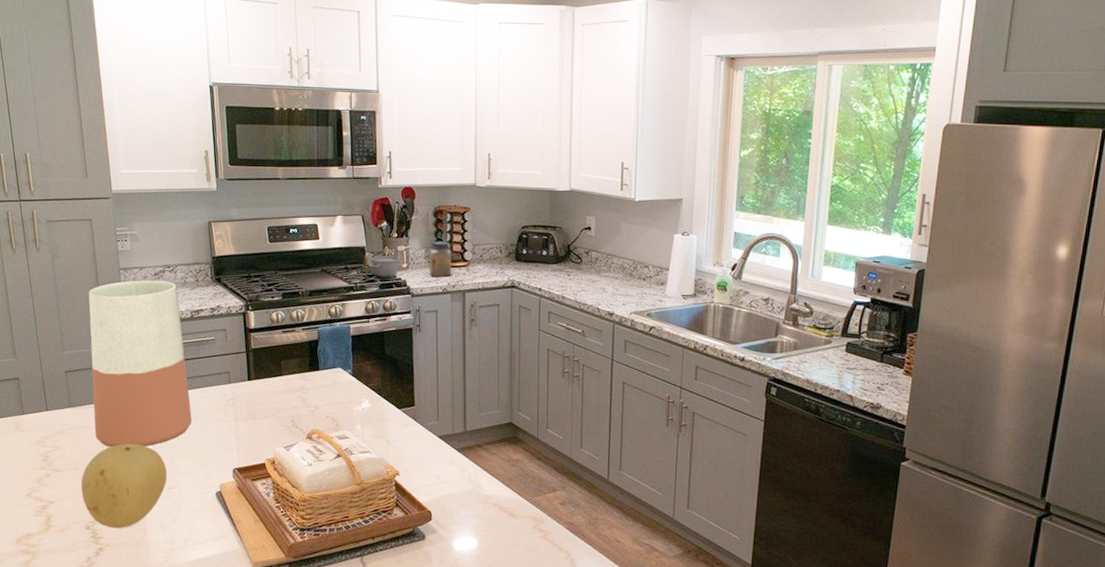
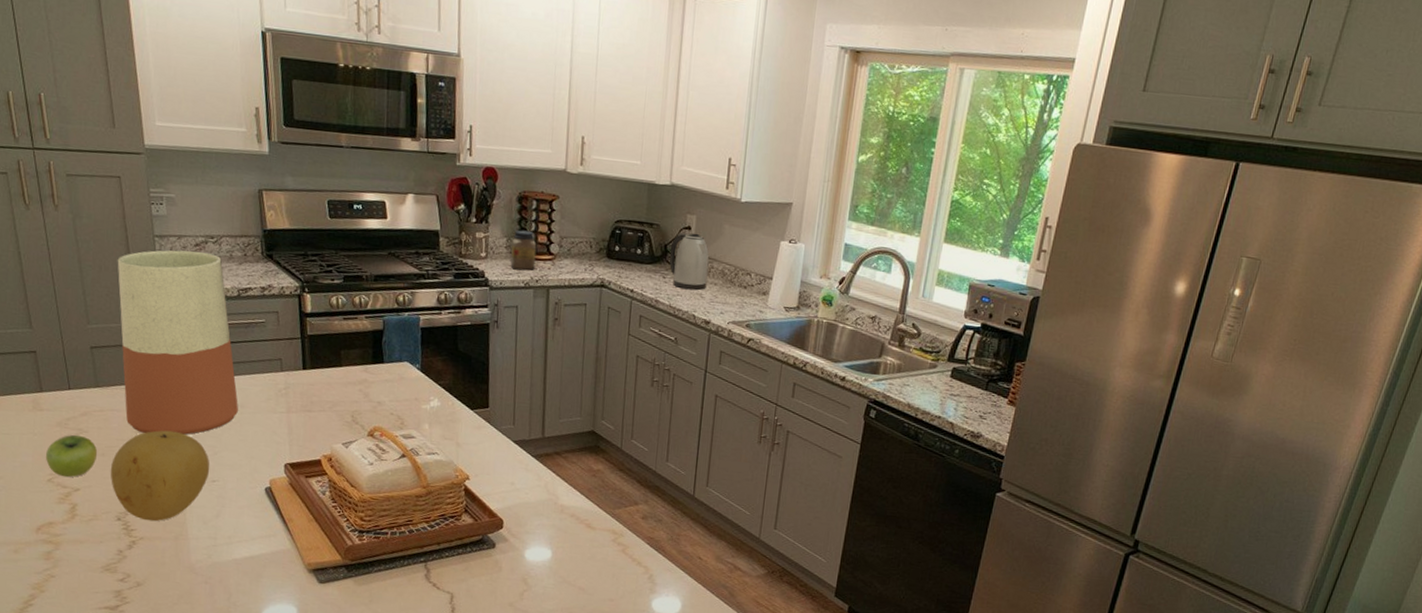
fruit: none [25,451,70,492] -> present [45,434,98,478]
cooking pot: present [364,254,401,280] -> none [437,239,479,270]
kettle: none [572,232,609,285] -> present [669,233,710,290]

